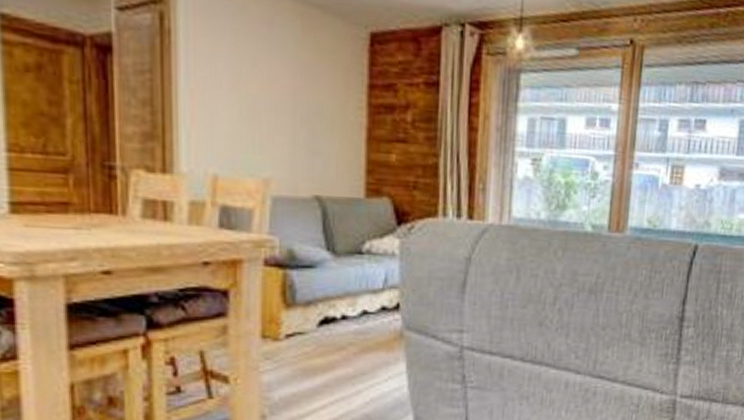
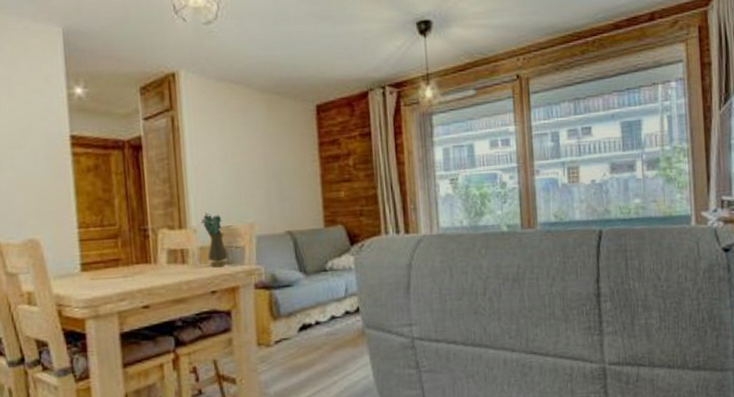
vase: none [194,154,230,232] -> present [201,212,228,268]

